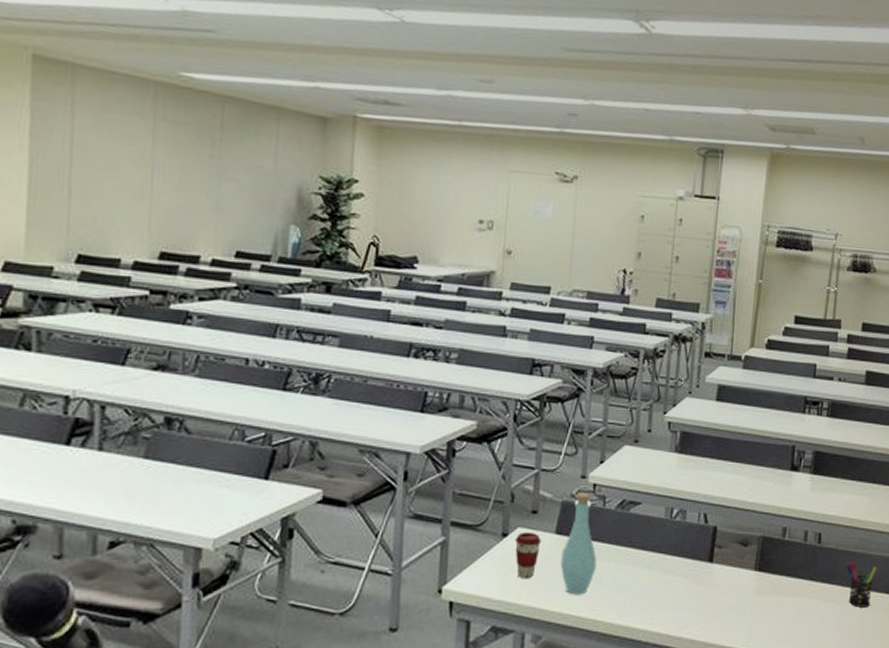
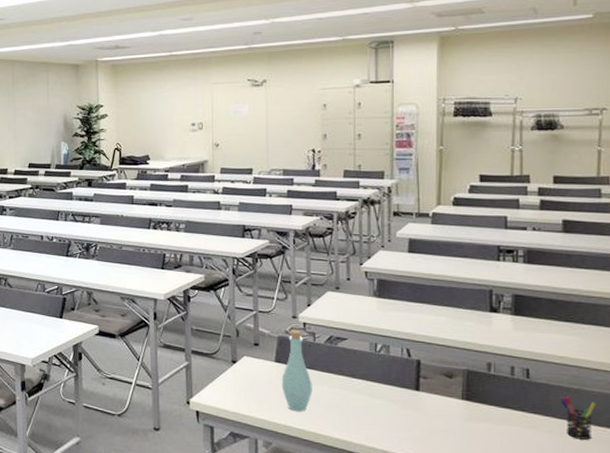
coffee cup: present [515,533,541,579] -> none [243,360,264,397]

